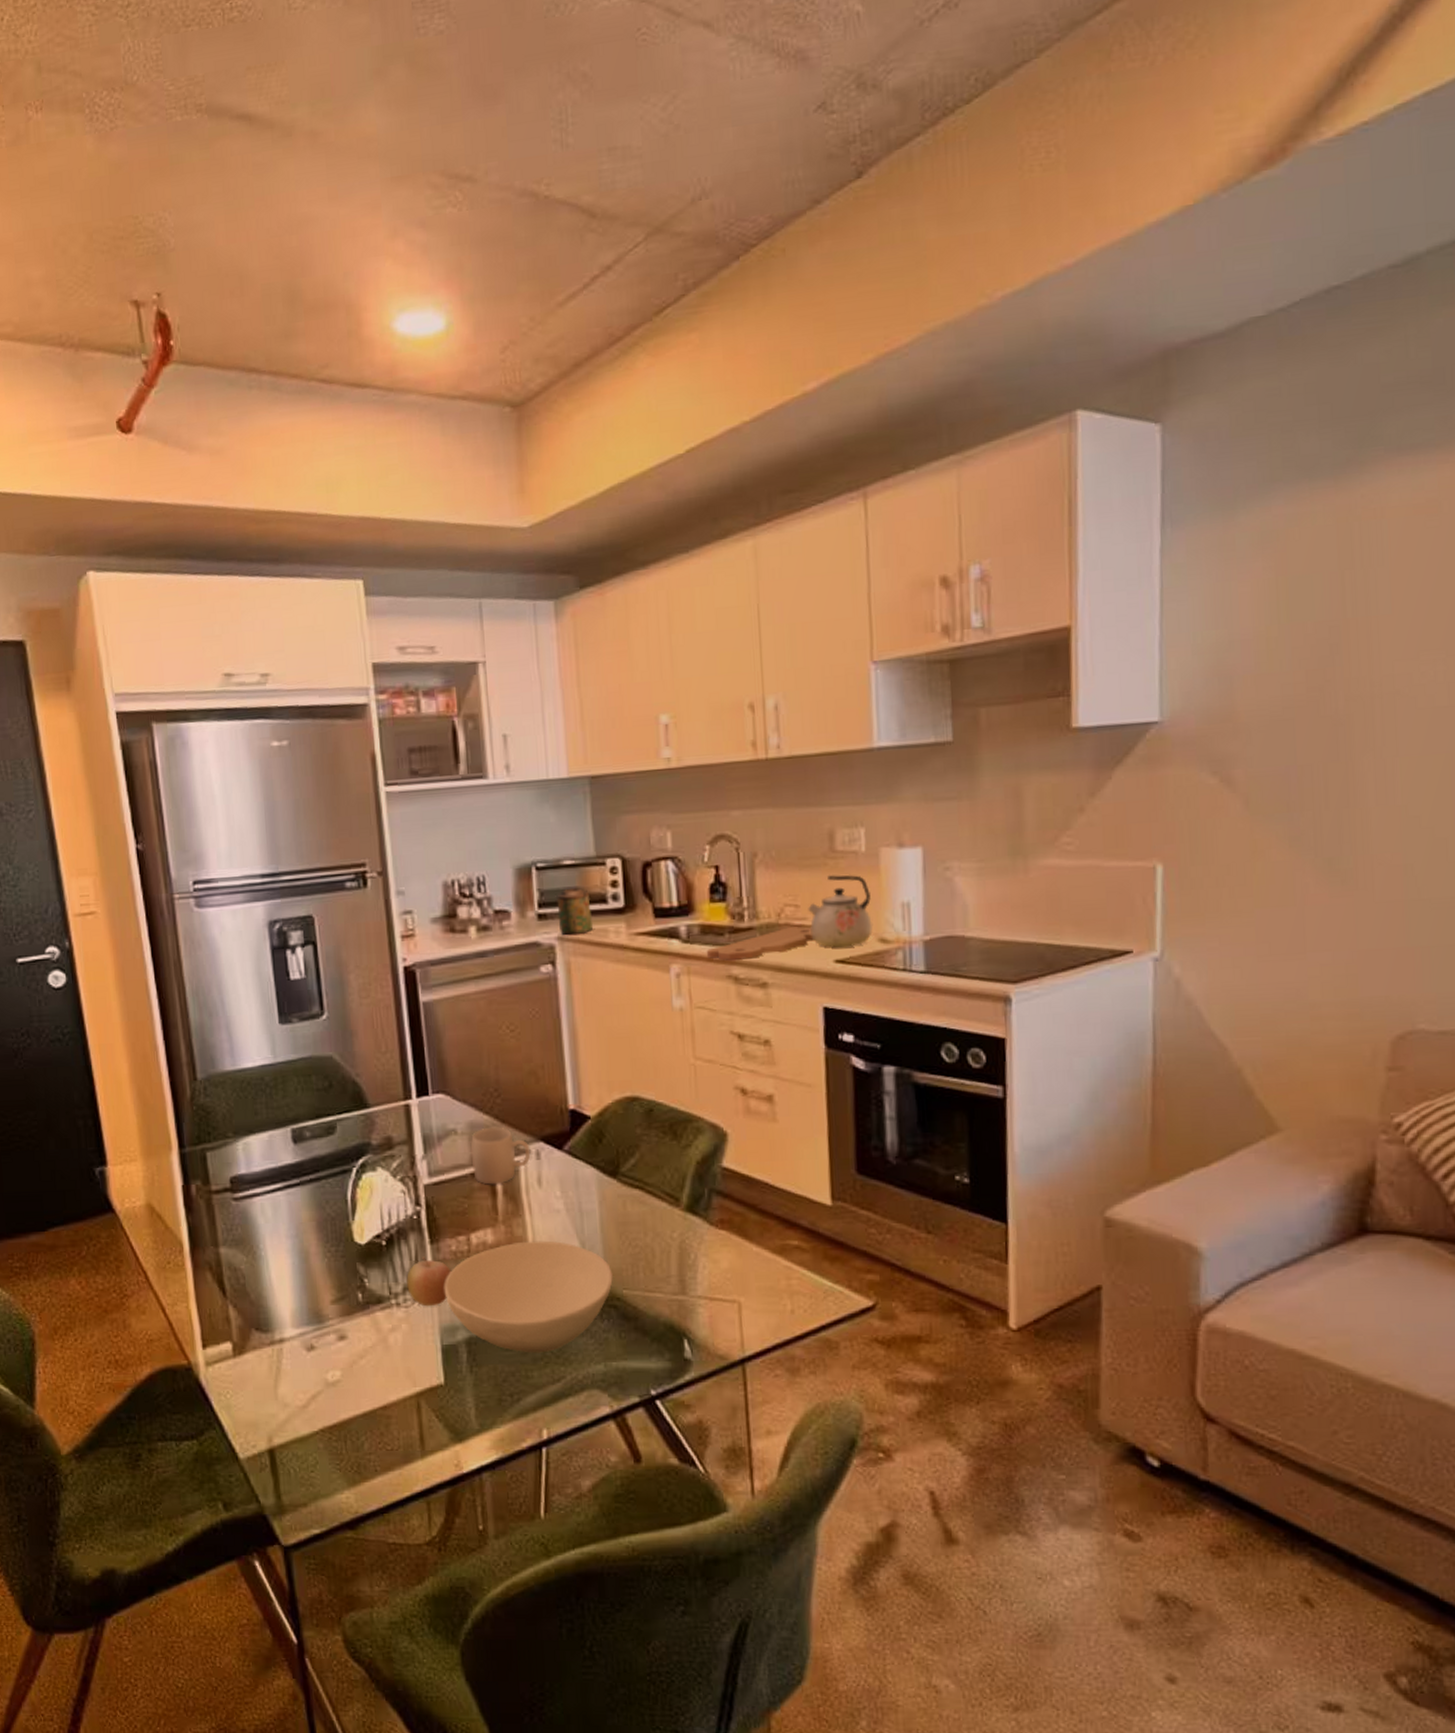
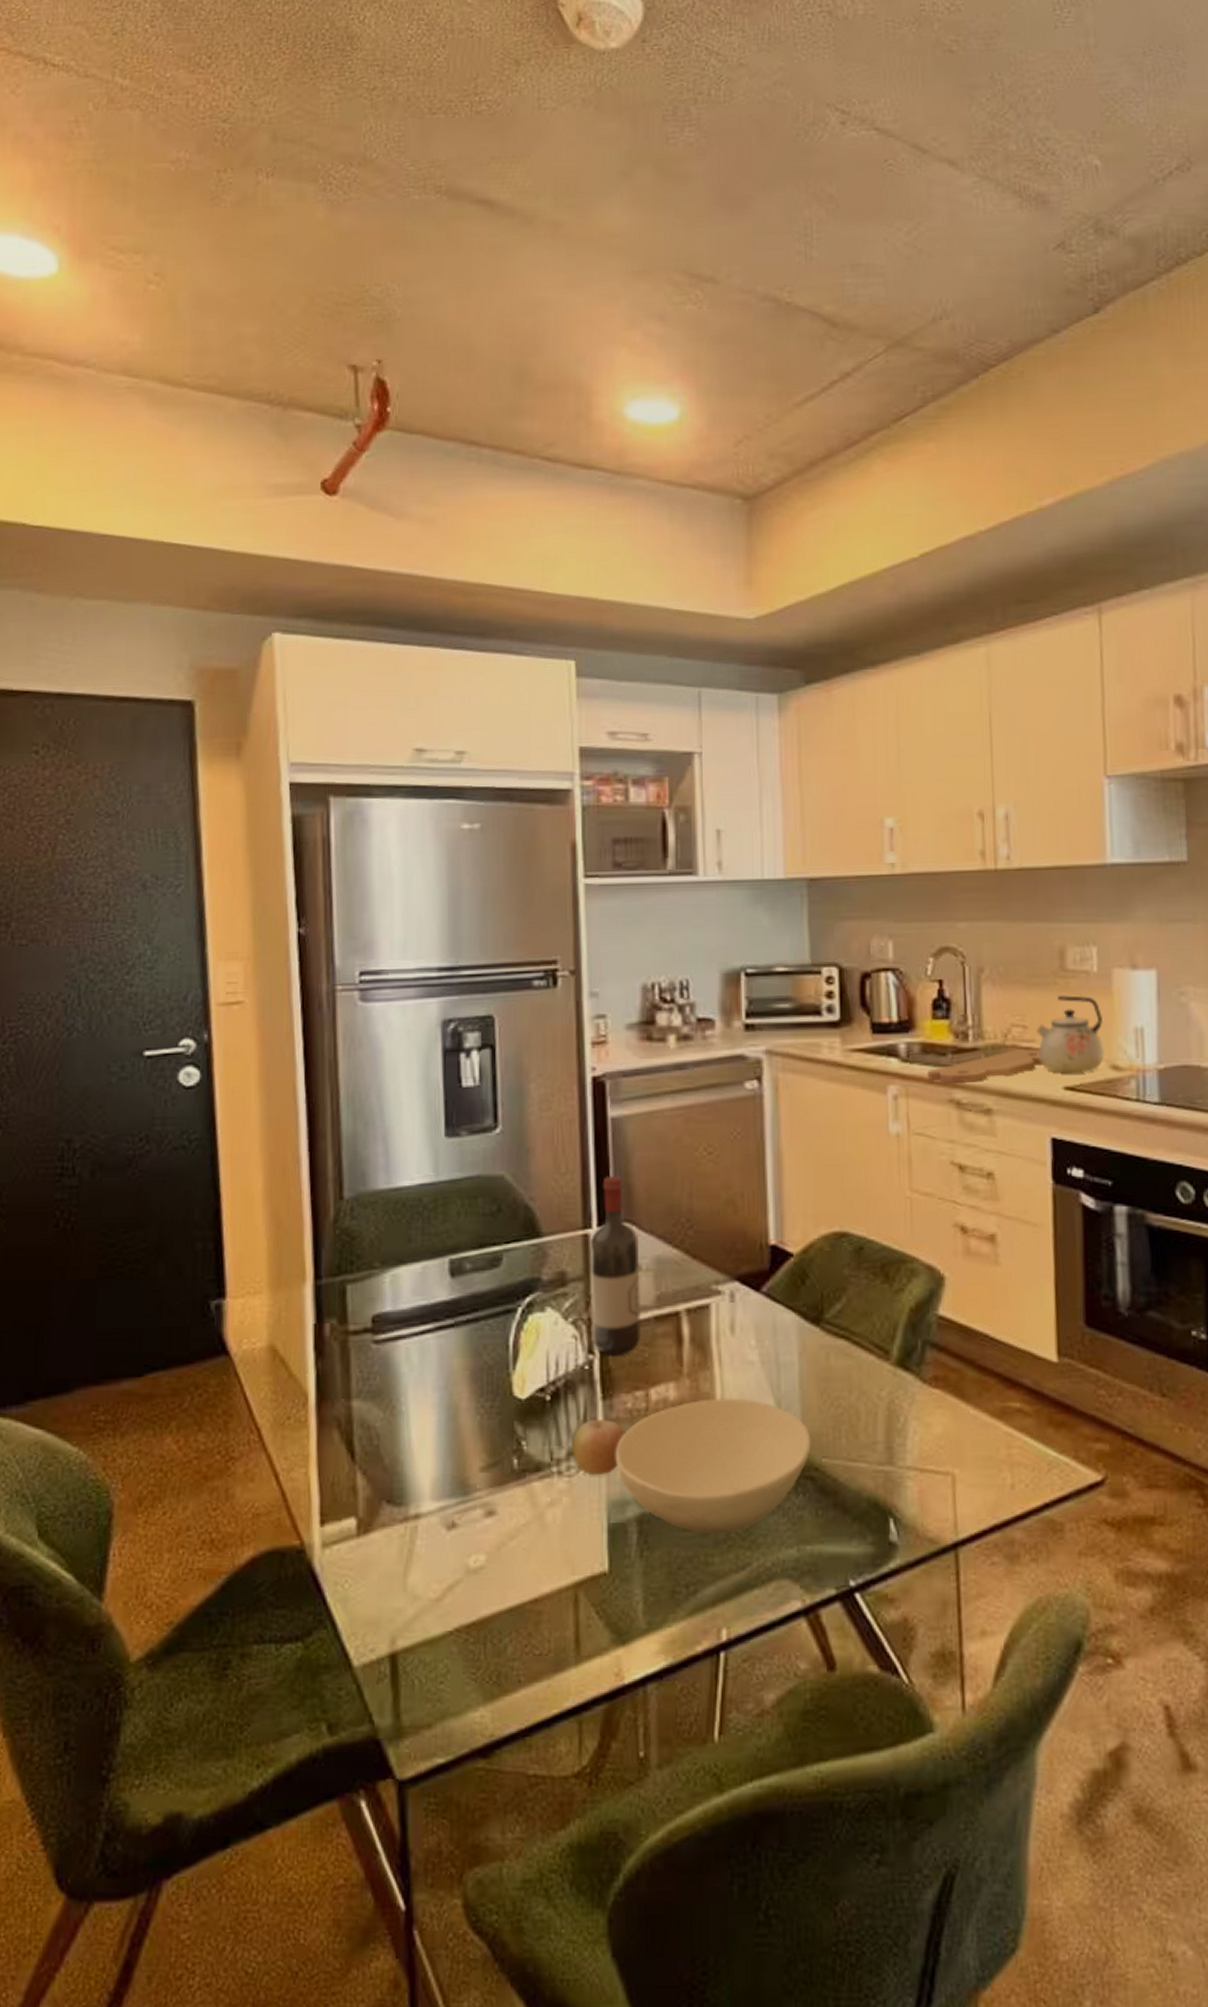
wine bottle: none [410,1053,460,1207] -> present [589,1176,641,1356]
mug: present [470,1127,531,1185] -> none [655,1263,724,1331]
canister: present [556,888,593,935] -> none [766,998,804,1048]

